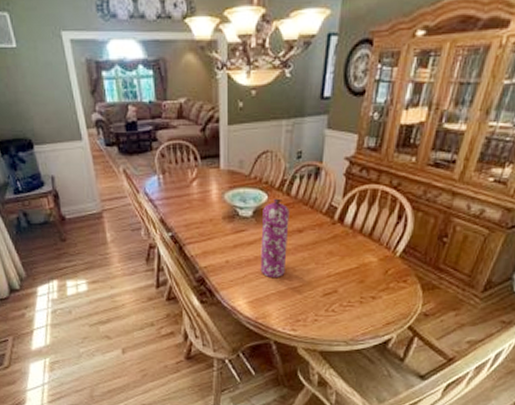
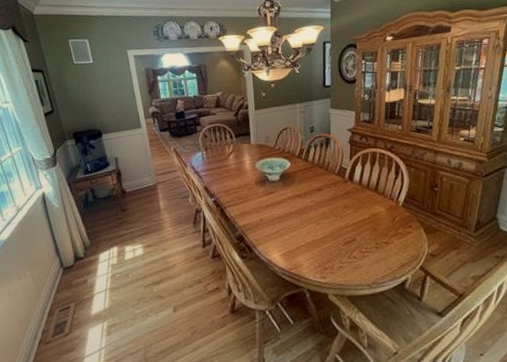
gas cylinder: present [260,198,290,277] -> none [287,164,311,231]

